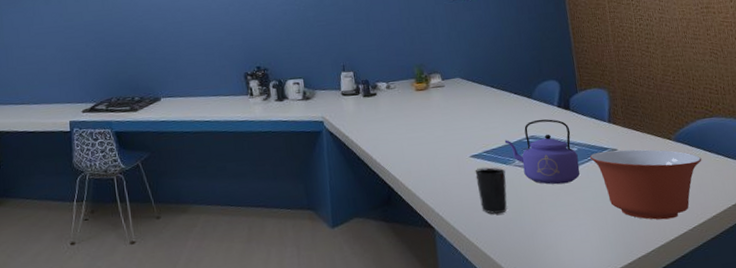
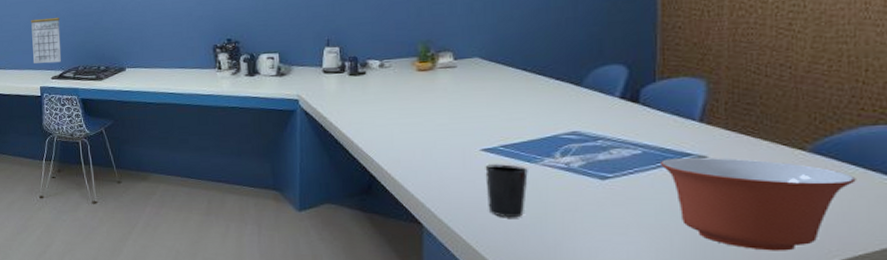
calendar: none [57,42,93,97] -> present [30,11,62,64]
kettle: present [504,119,580,185] -> none [532,112,641,192]

